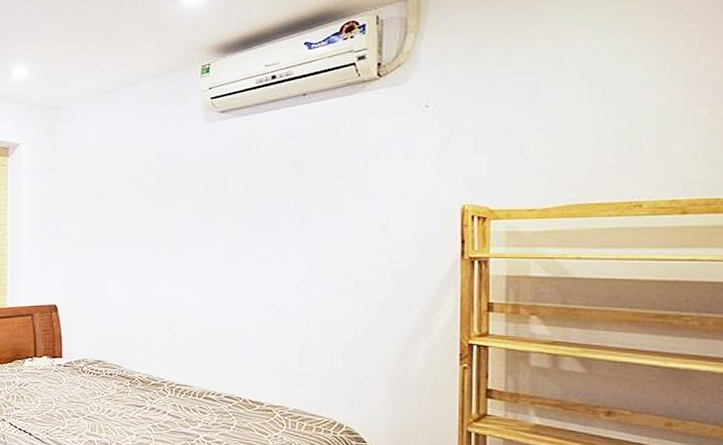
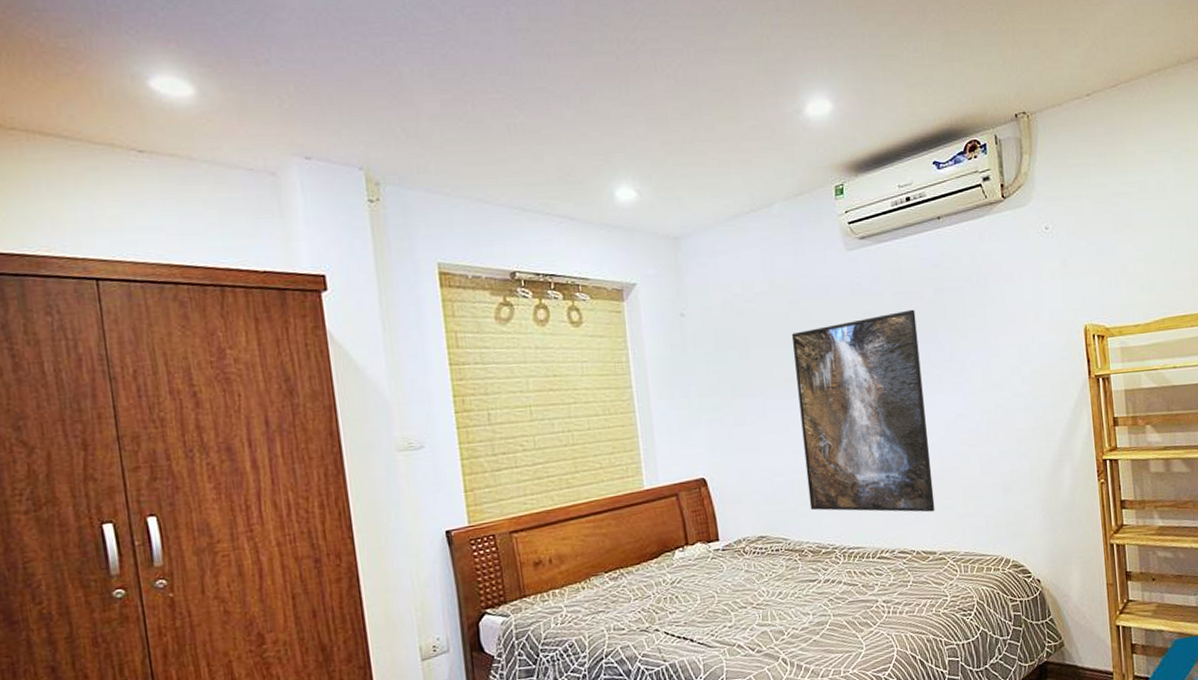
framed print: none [145,178,269,366] -> present [791,309,935,512]

